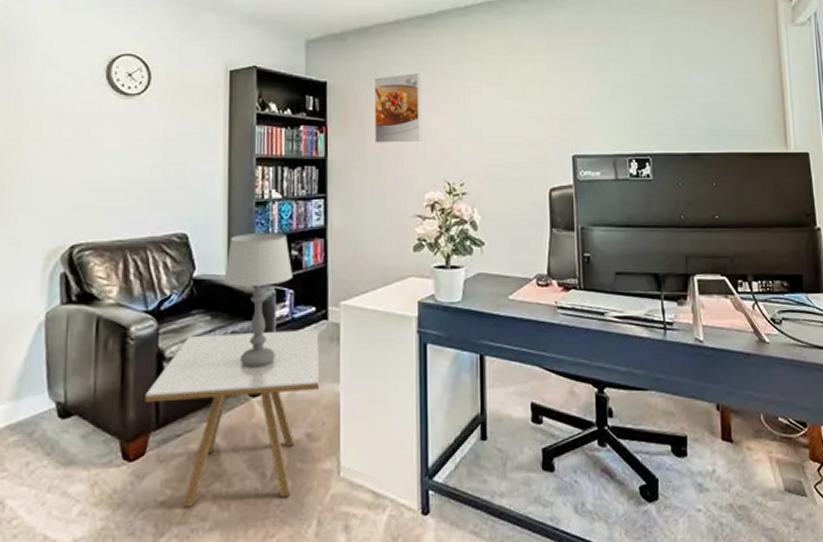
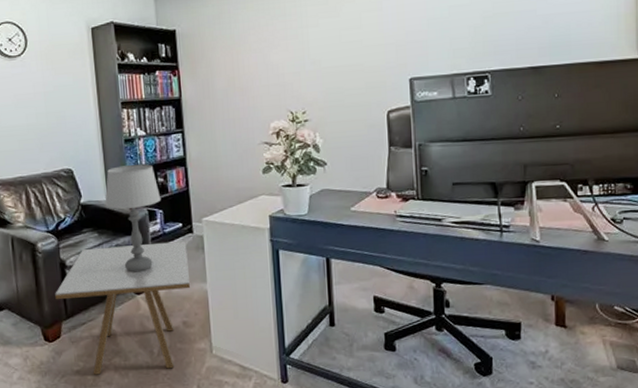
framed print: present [374,73,422,143] -> none [218,14,265,81]

